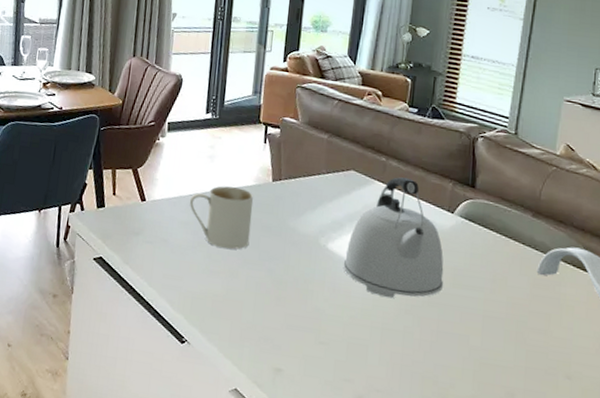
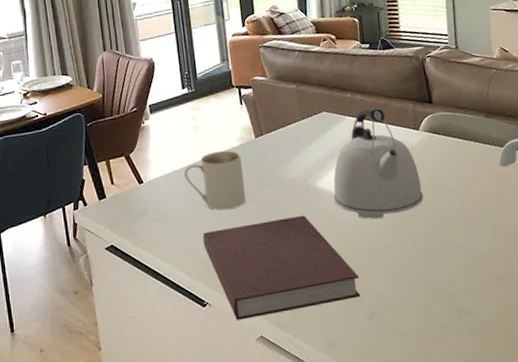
notebook: none [195,266,353,375] -> present [203,215,361,320]

